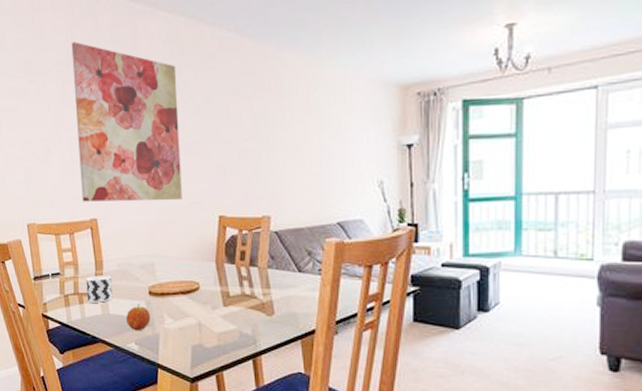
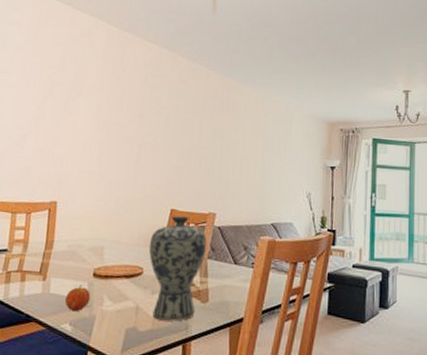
wall art: present [71,42,182,202] -> none [46,53,154,193]
cup: present [86,275,113,303] -> none [29,254,59,282]
vase: none [201,221,265,336] -> present [149,215,207,322]

